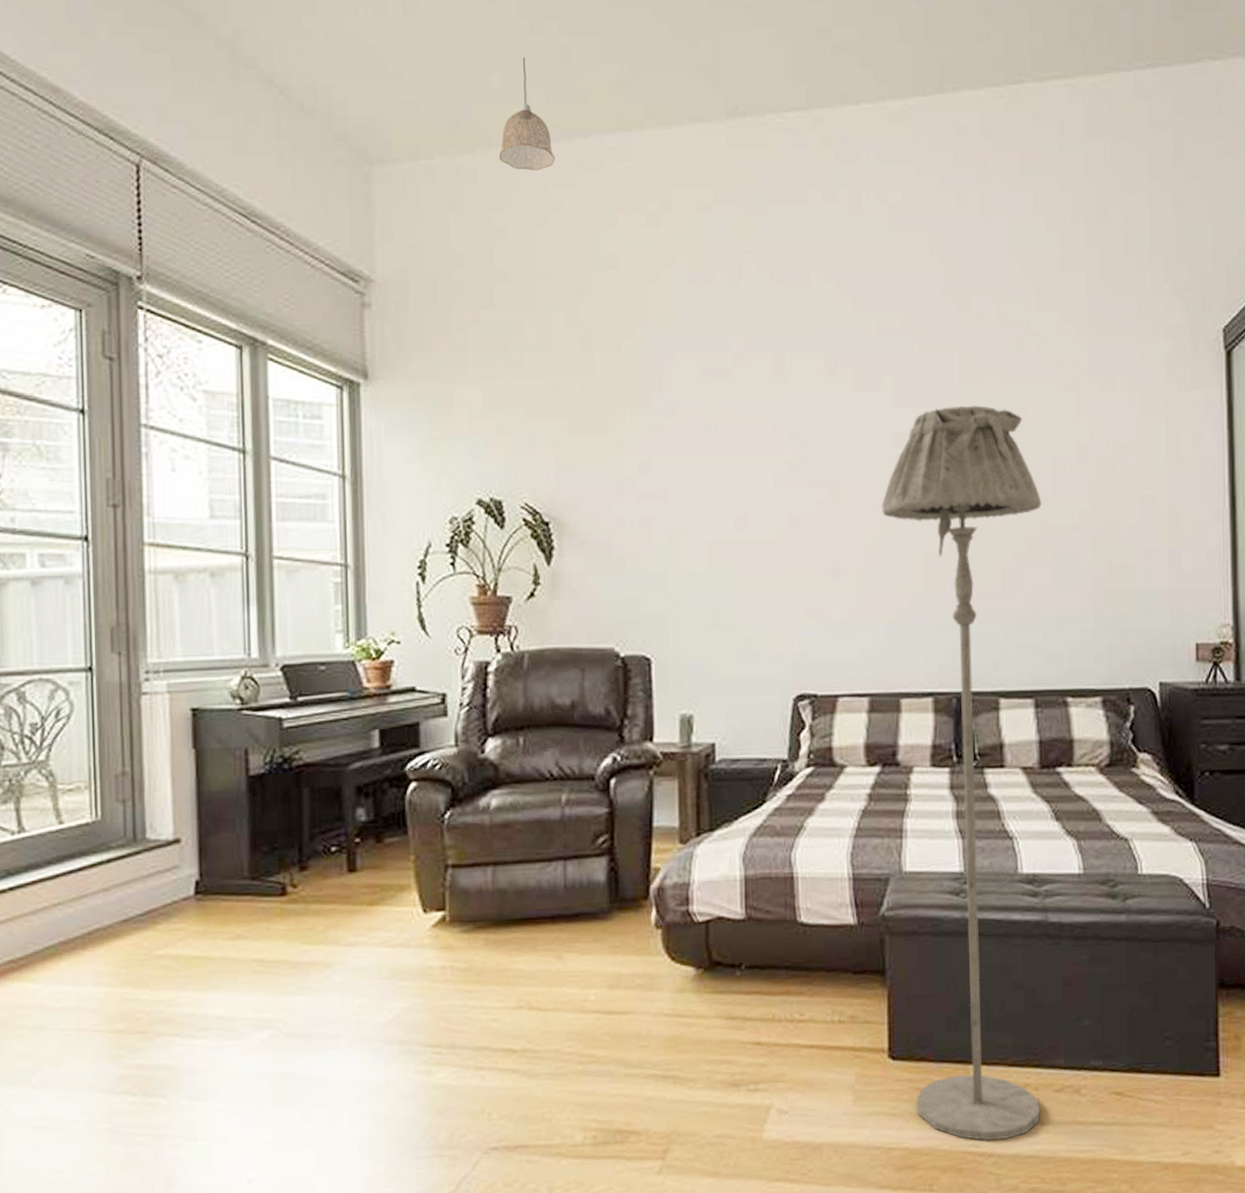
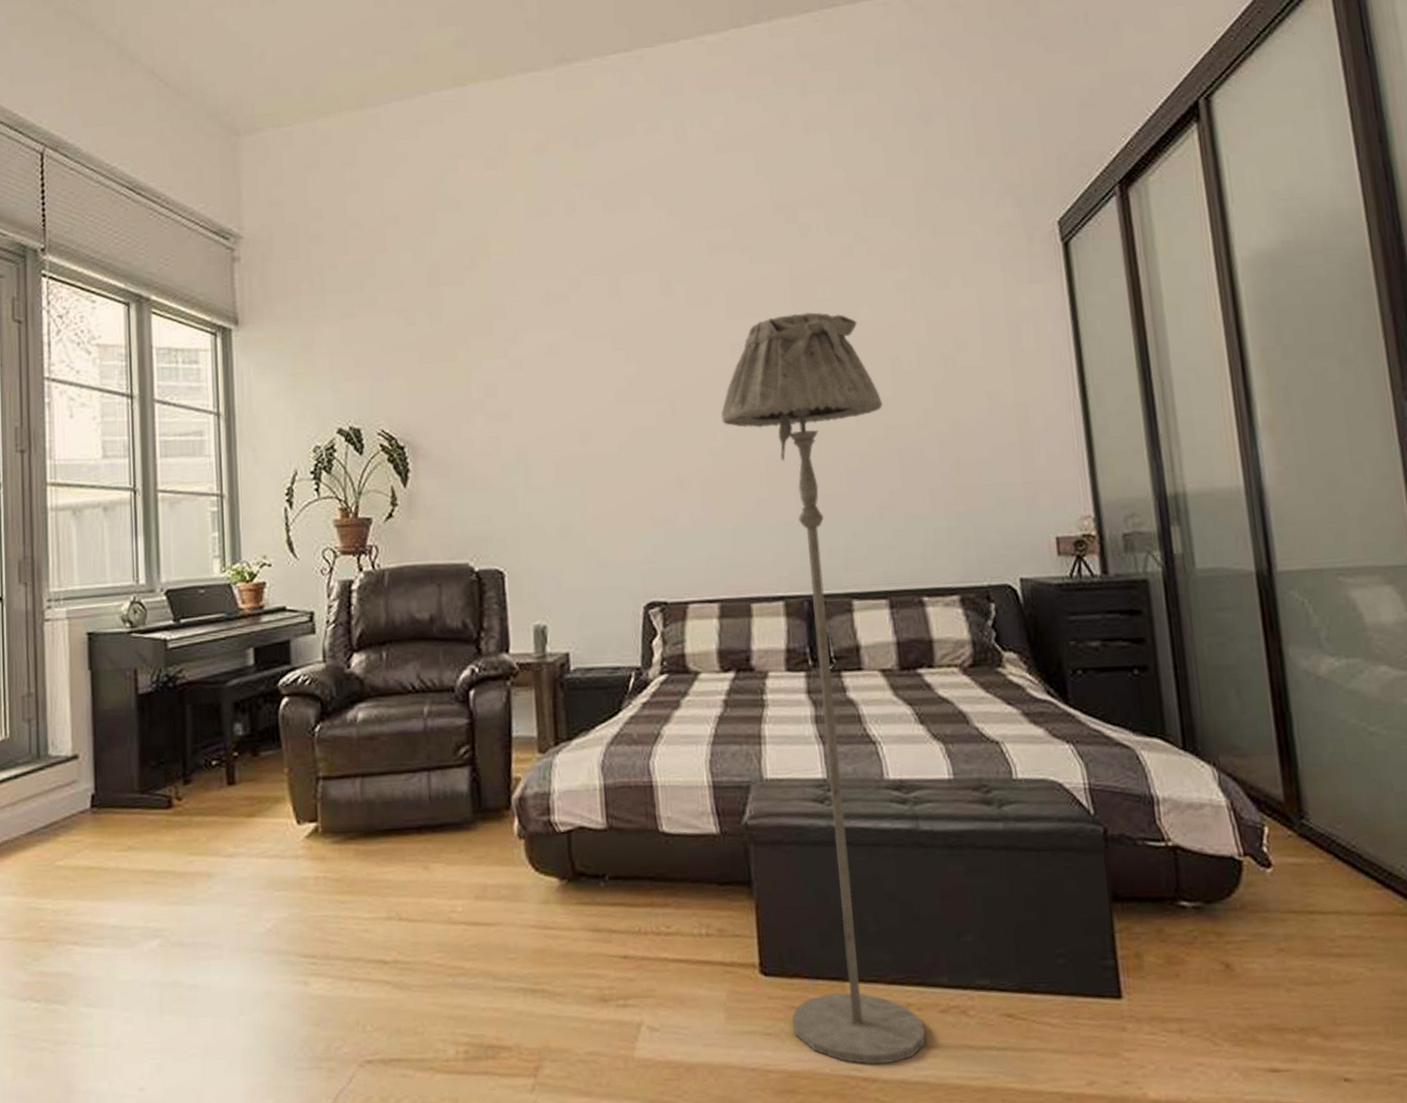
pendant lamp: present [498,57,555,171] -> none [349,30,399,128]

